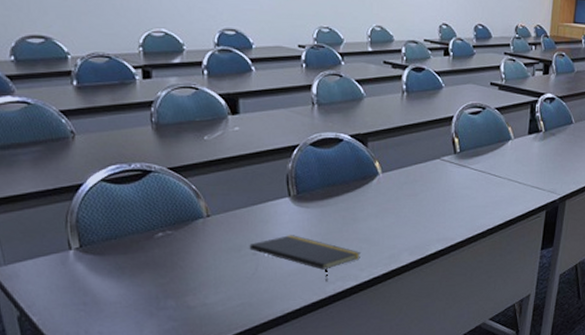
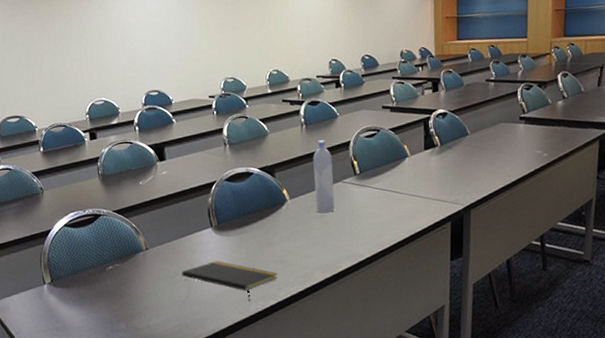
bottle: none [410,111,432,191] -> present [312,140,335,213]

